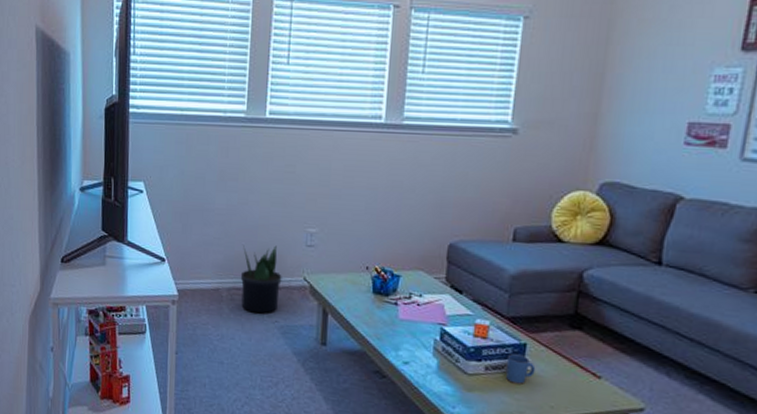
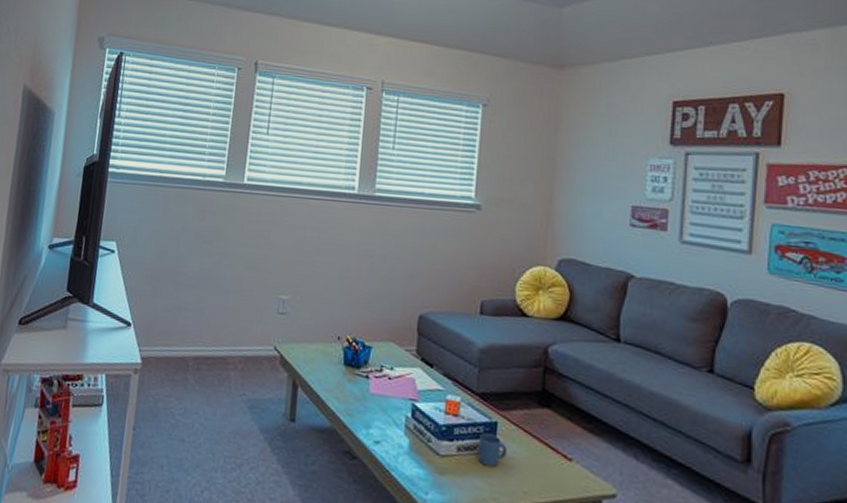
planter: present [240,245,282,314] -> none [208,311,252,386]

